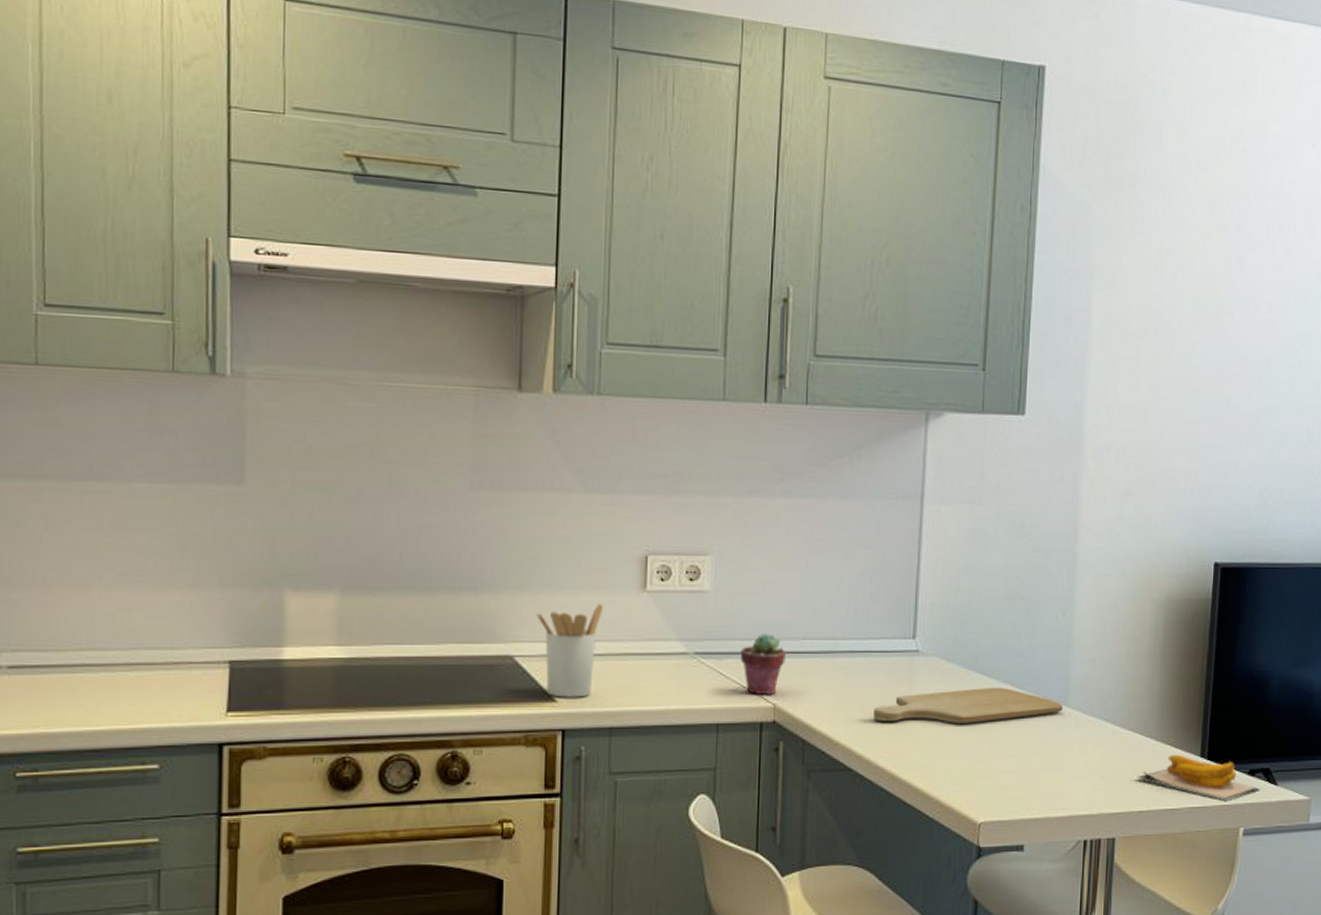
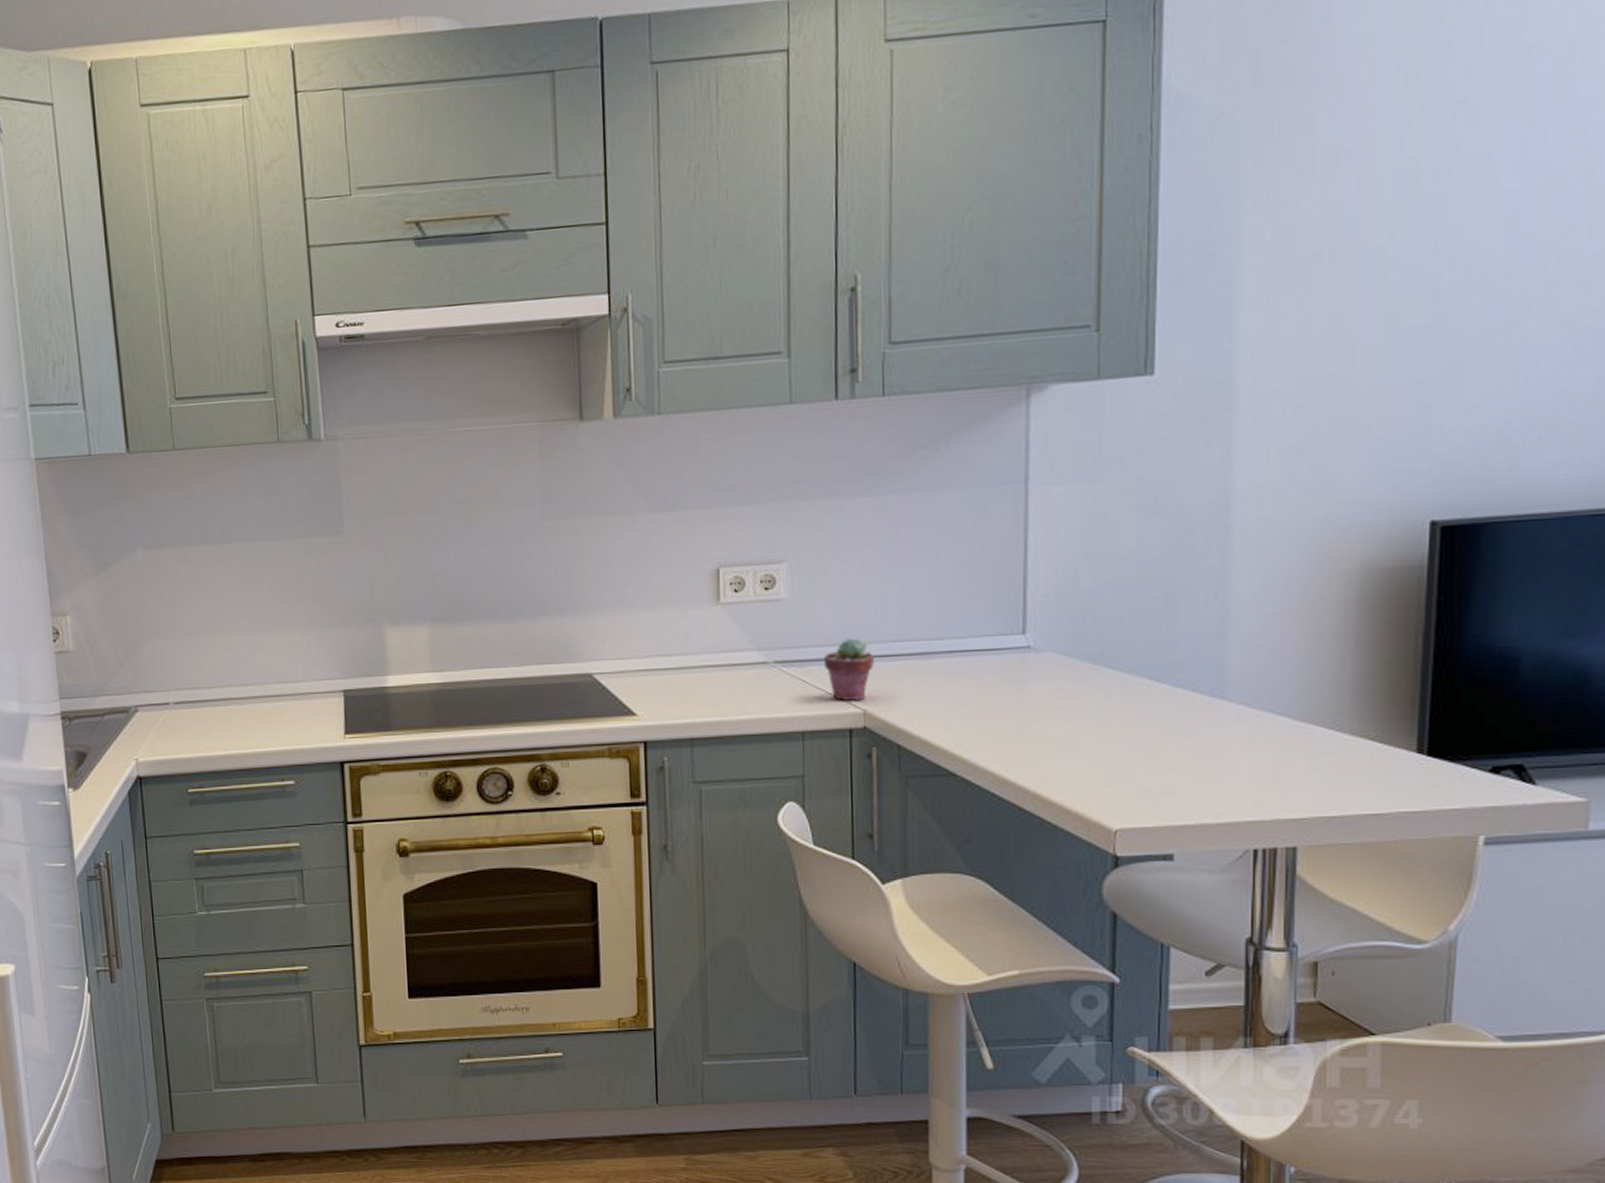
utensil holder: present [536,604,603,698] -> none [611,619,677,711]
chopping board: present [874,688,1063,723] -> none [979,682,1219,725]
banana: present [1136,754,1261,802] -> none [1324,750,1510,805]

